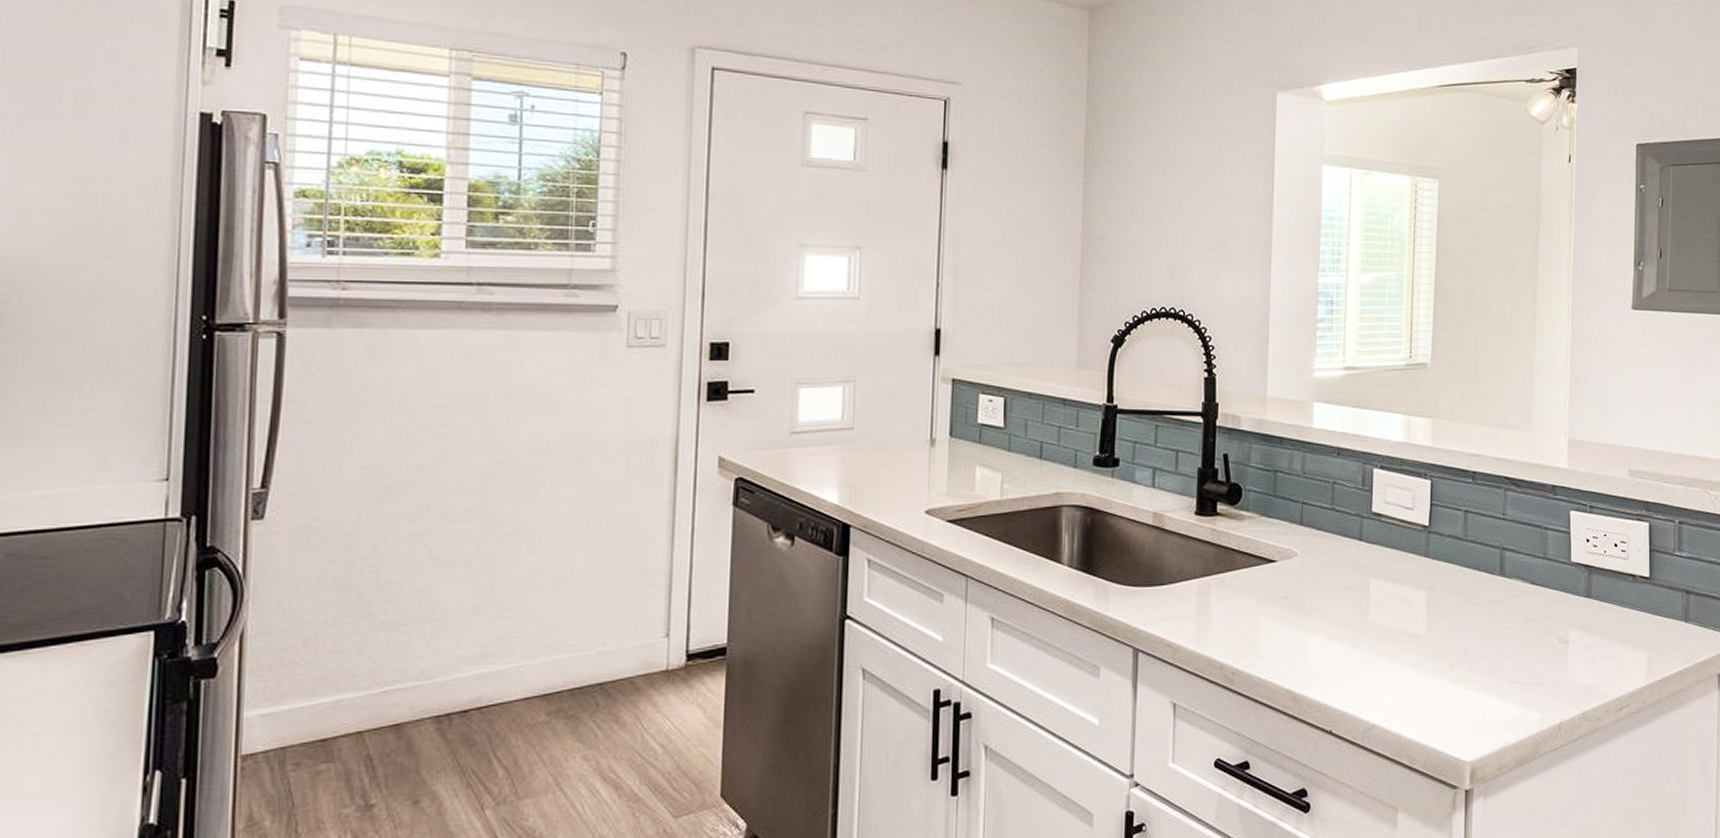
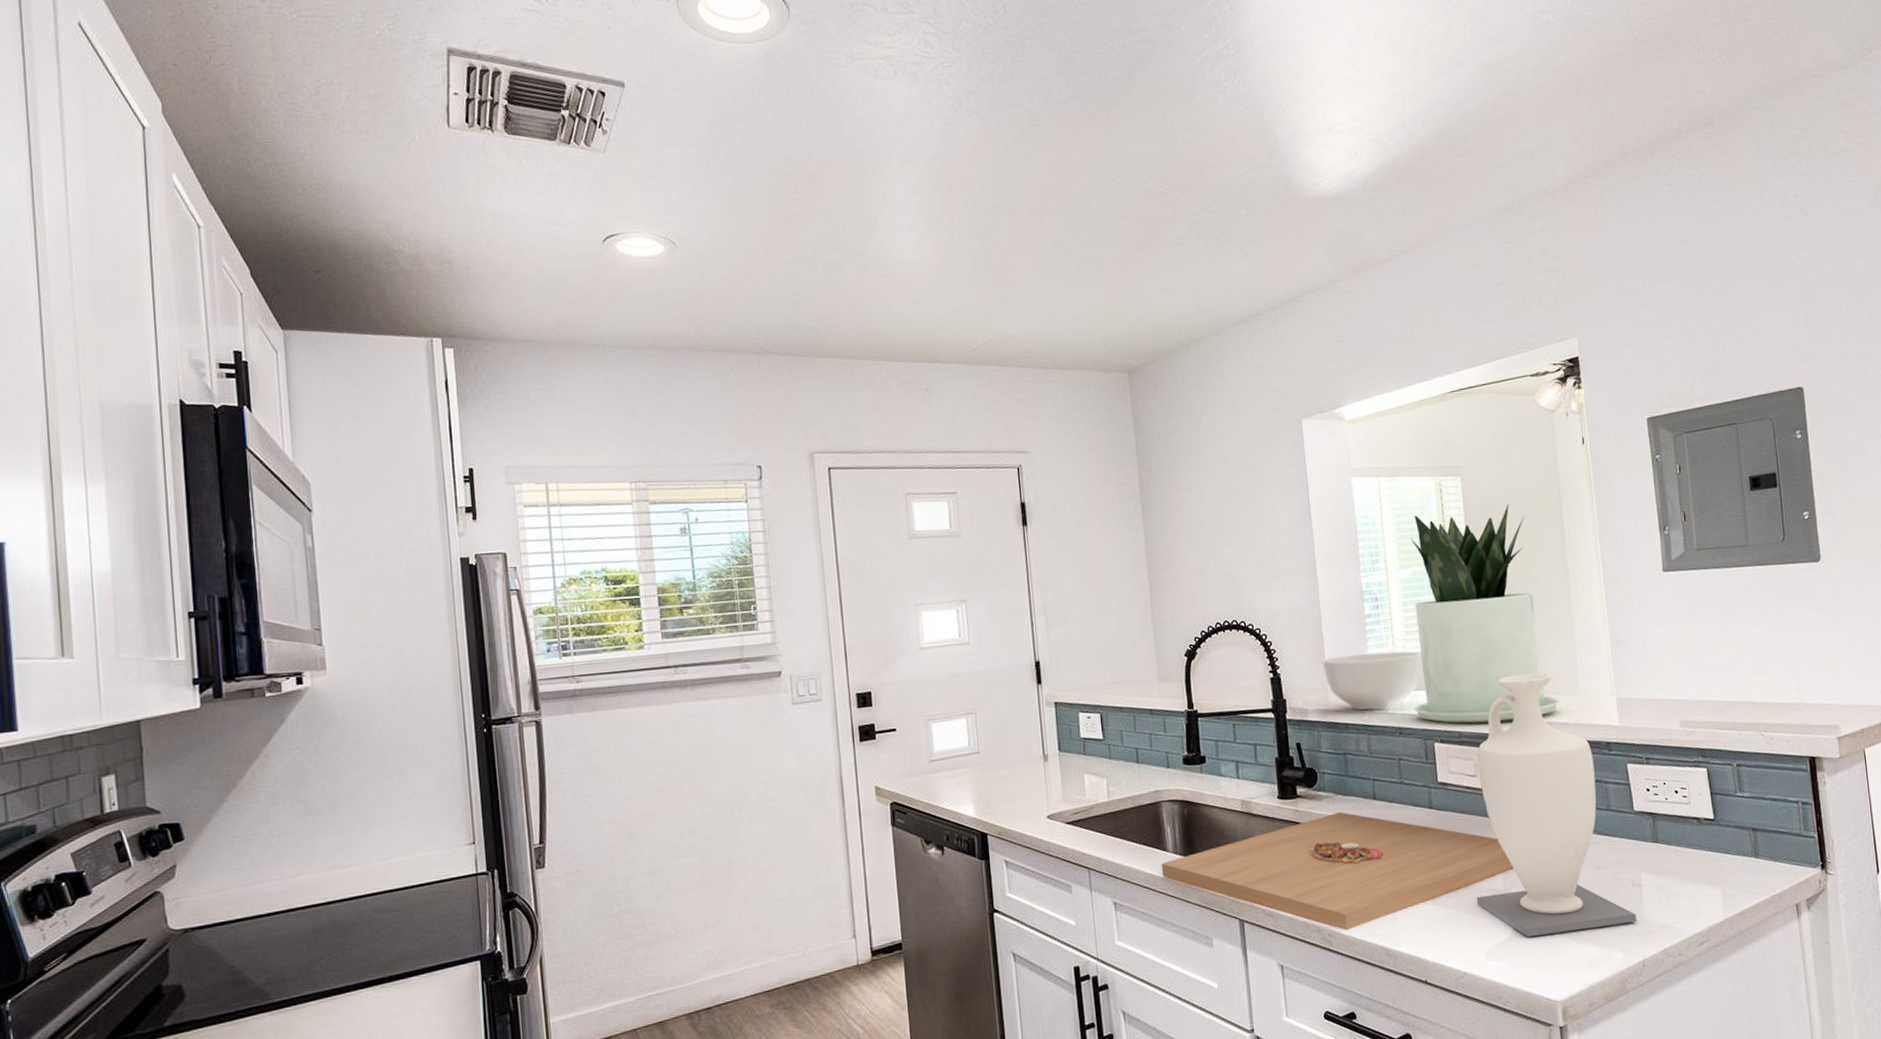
platter: none [1051,536,1440,670] -> present [1161,812,1514,931]
bowl: none [1263,361,1371,425] -> present [1321,651,1421,710]
planter: none [1356,216,1511,452] -> present [1410,504,1560,724]
vase: none [1395,402,1559,691] -> present [1476,673,1637,938]

